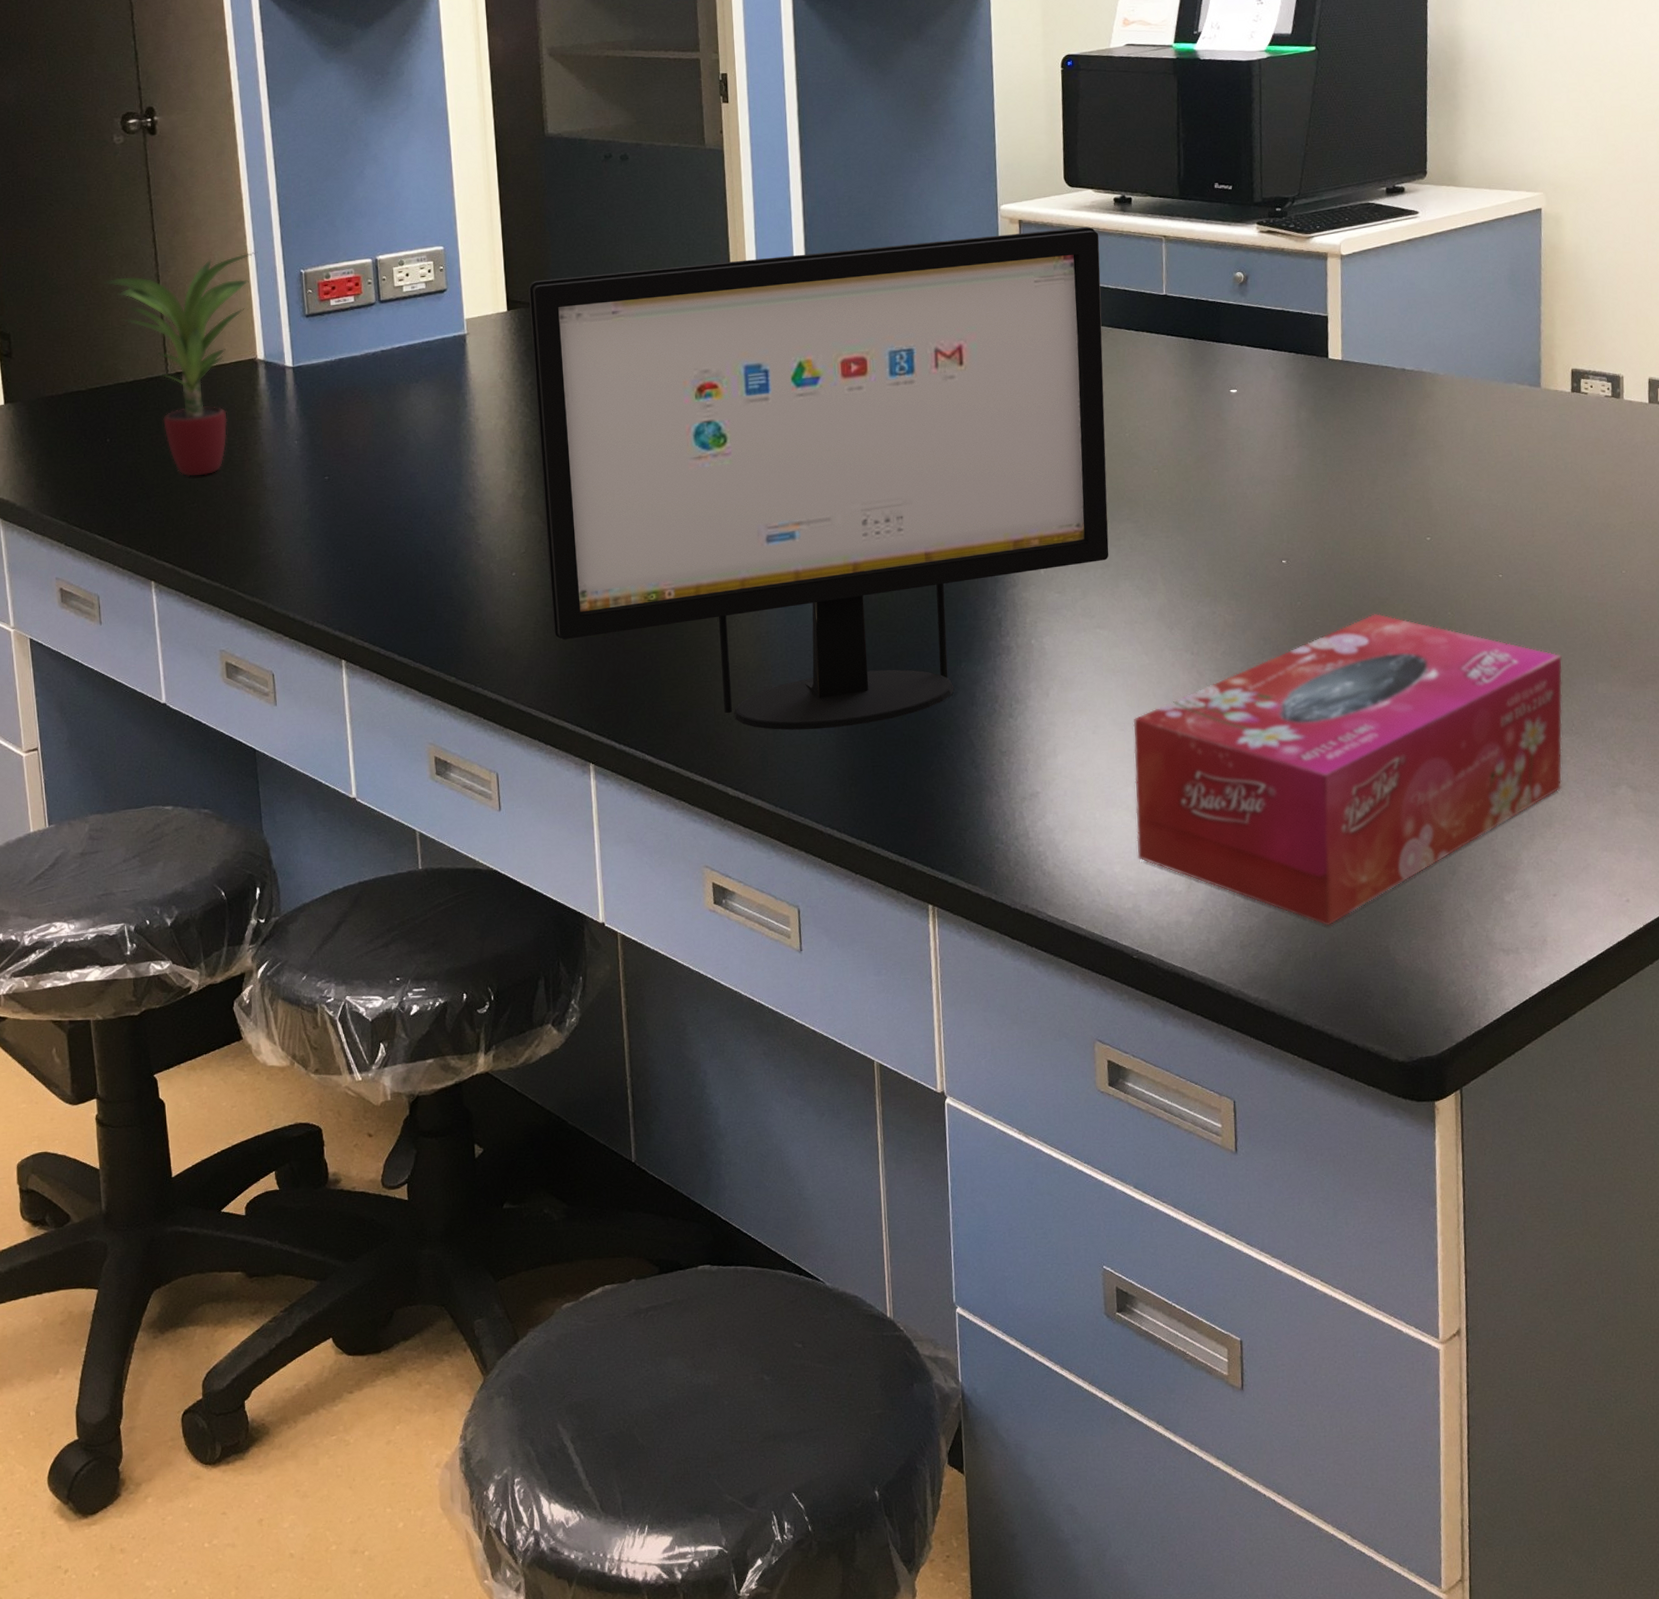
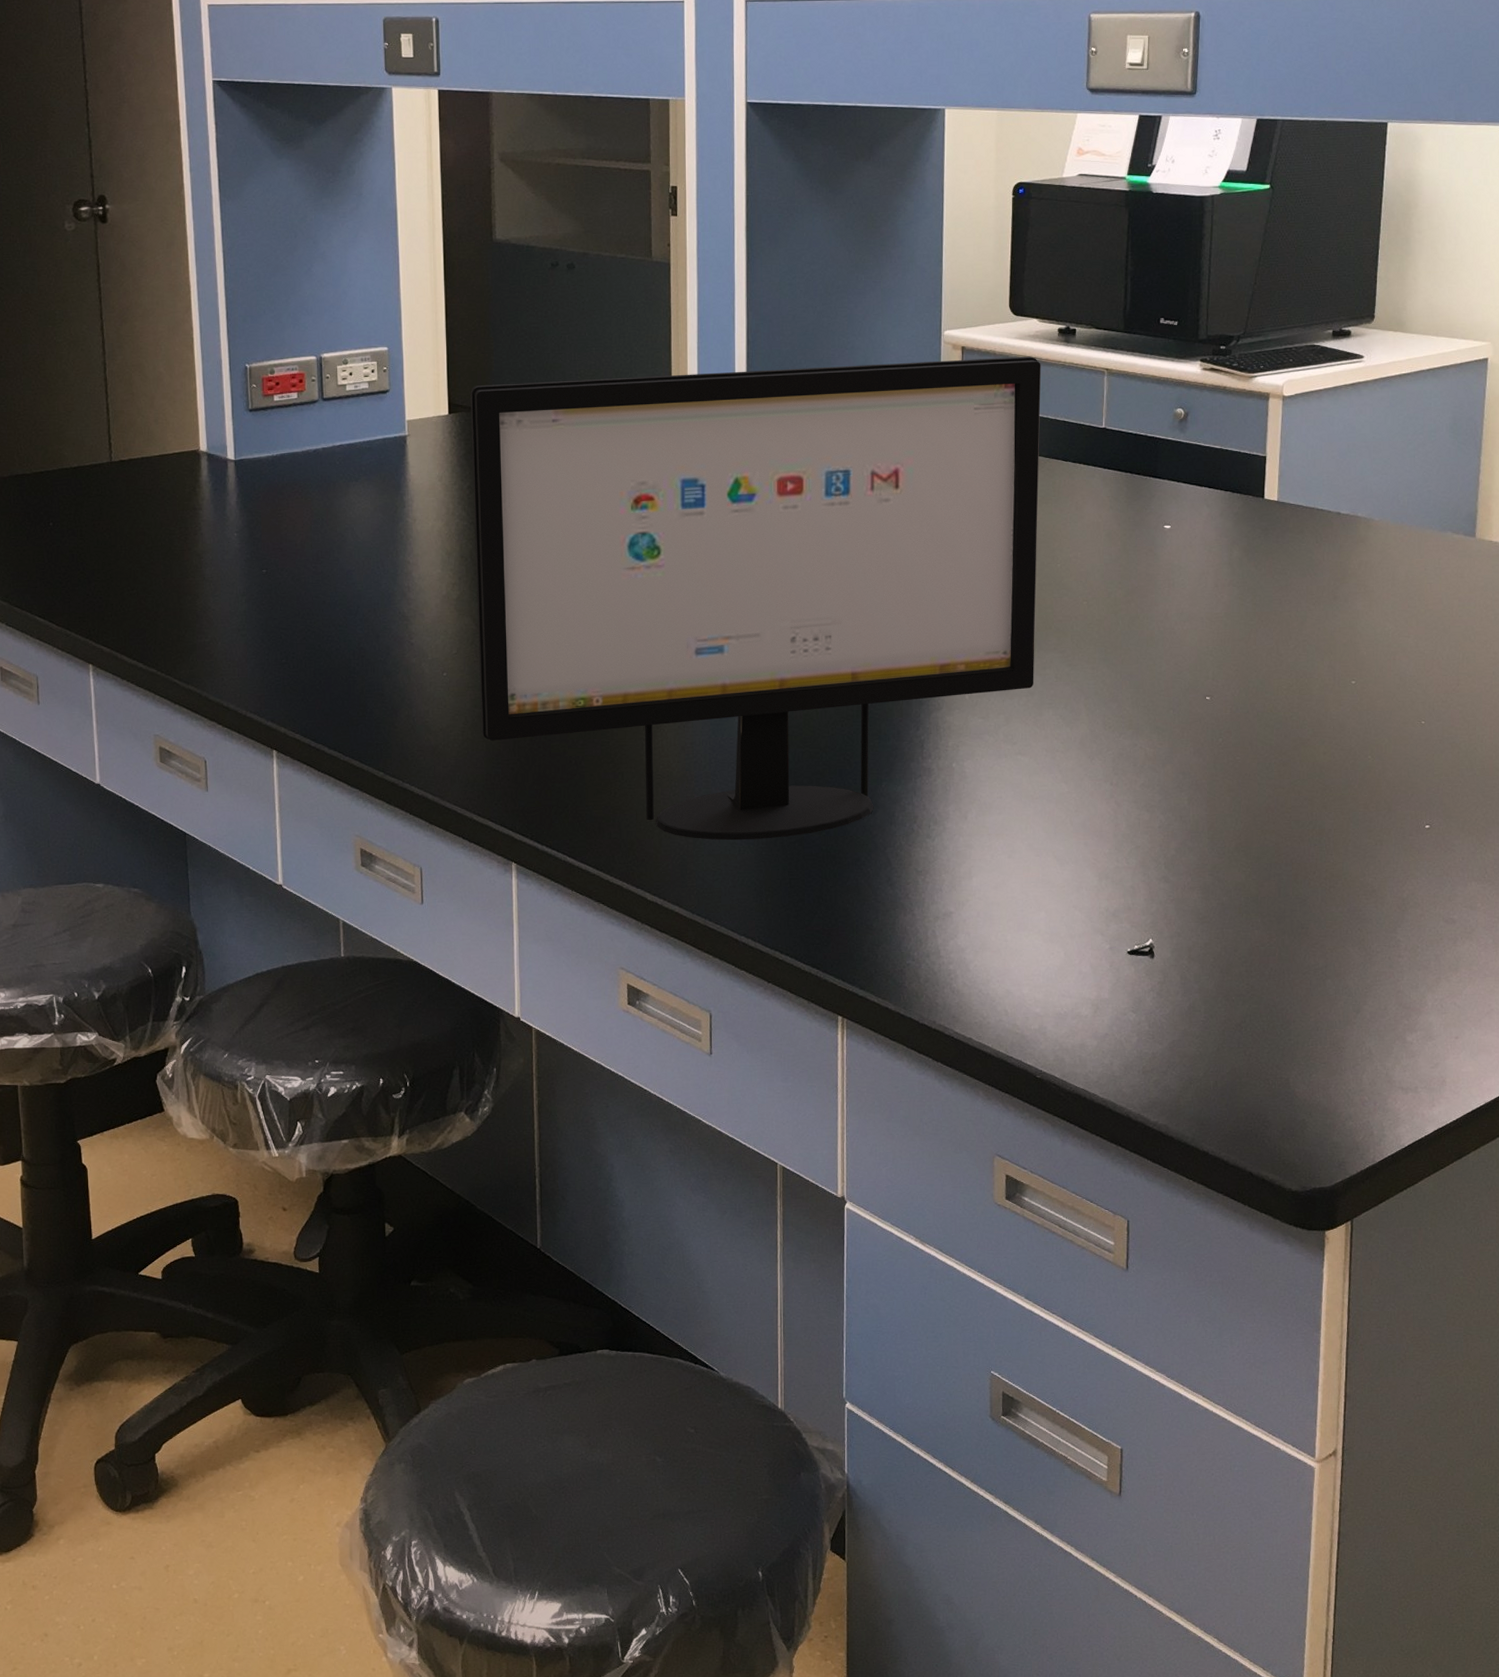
potted plant: present [102,252,258,477] -> none [50,345,204,564]
tissue box: present [1133,613,1562,926] -> none [1046,753,1479,1057]

